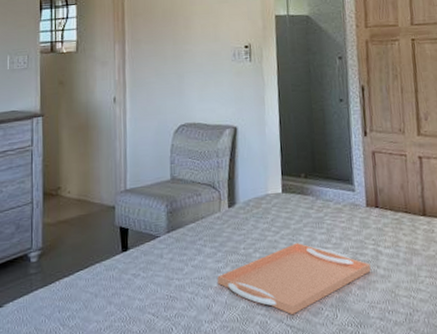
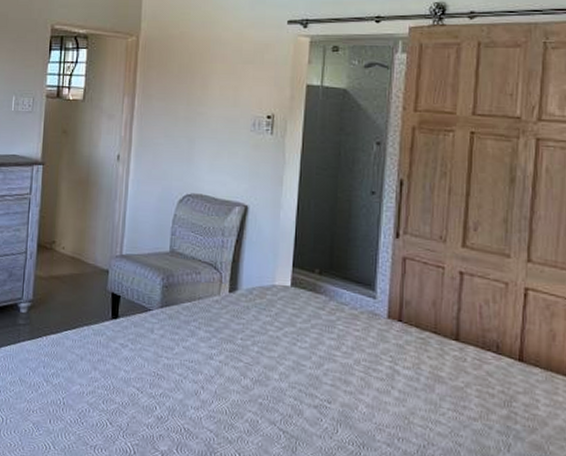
serving tray: present [217,242,371,315] -> none [209,343,384,420]

